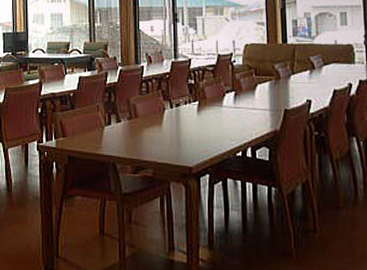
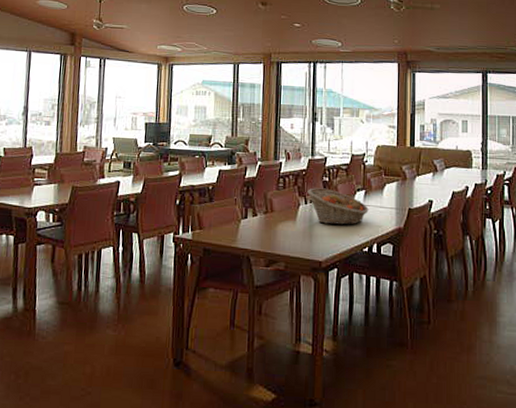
fruit basket: none [172,91,240,129] -> present [307,188,369,225]

